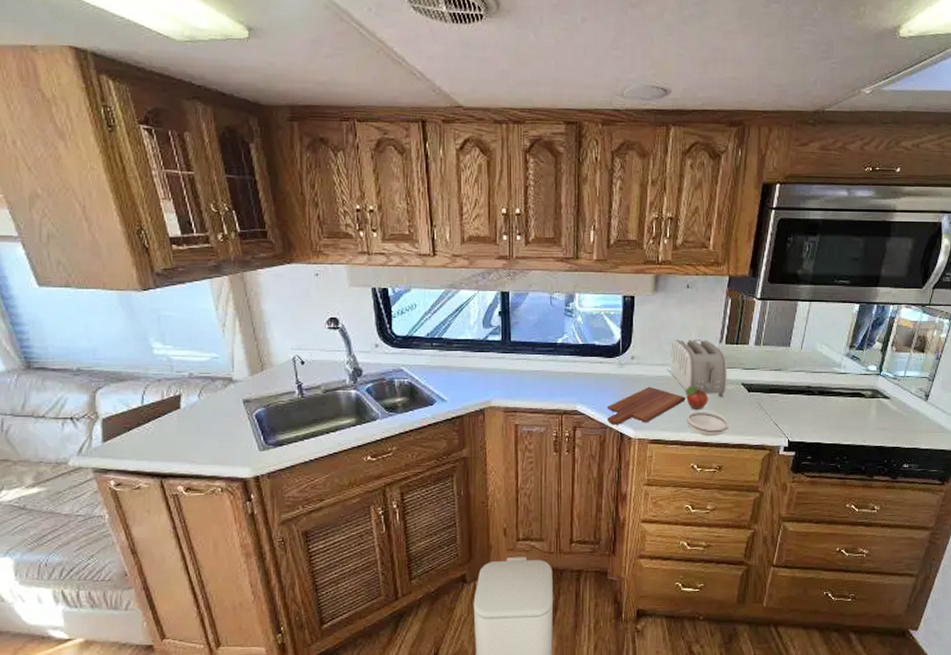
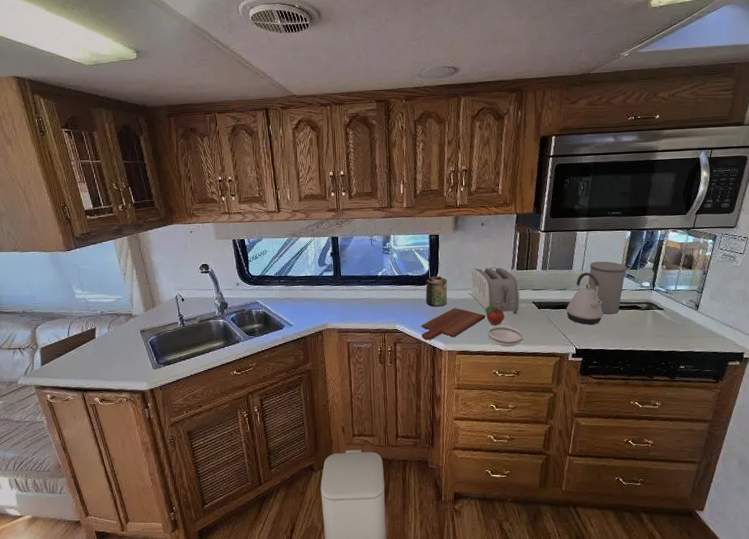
canister: none [614,346,642,385] -> present [425,276,448,307]
kettle: none [780,351,822,413] -> present [566,272,603,325]
canister: none [807,338,852,401] -> present [588,261,627,314]

